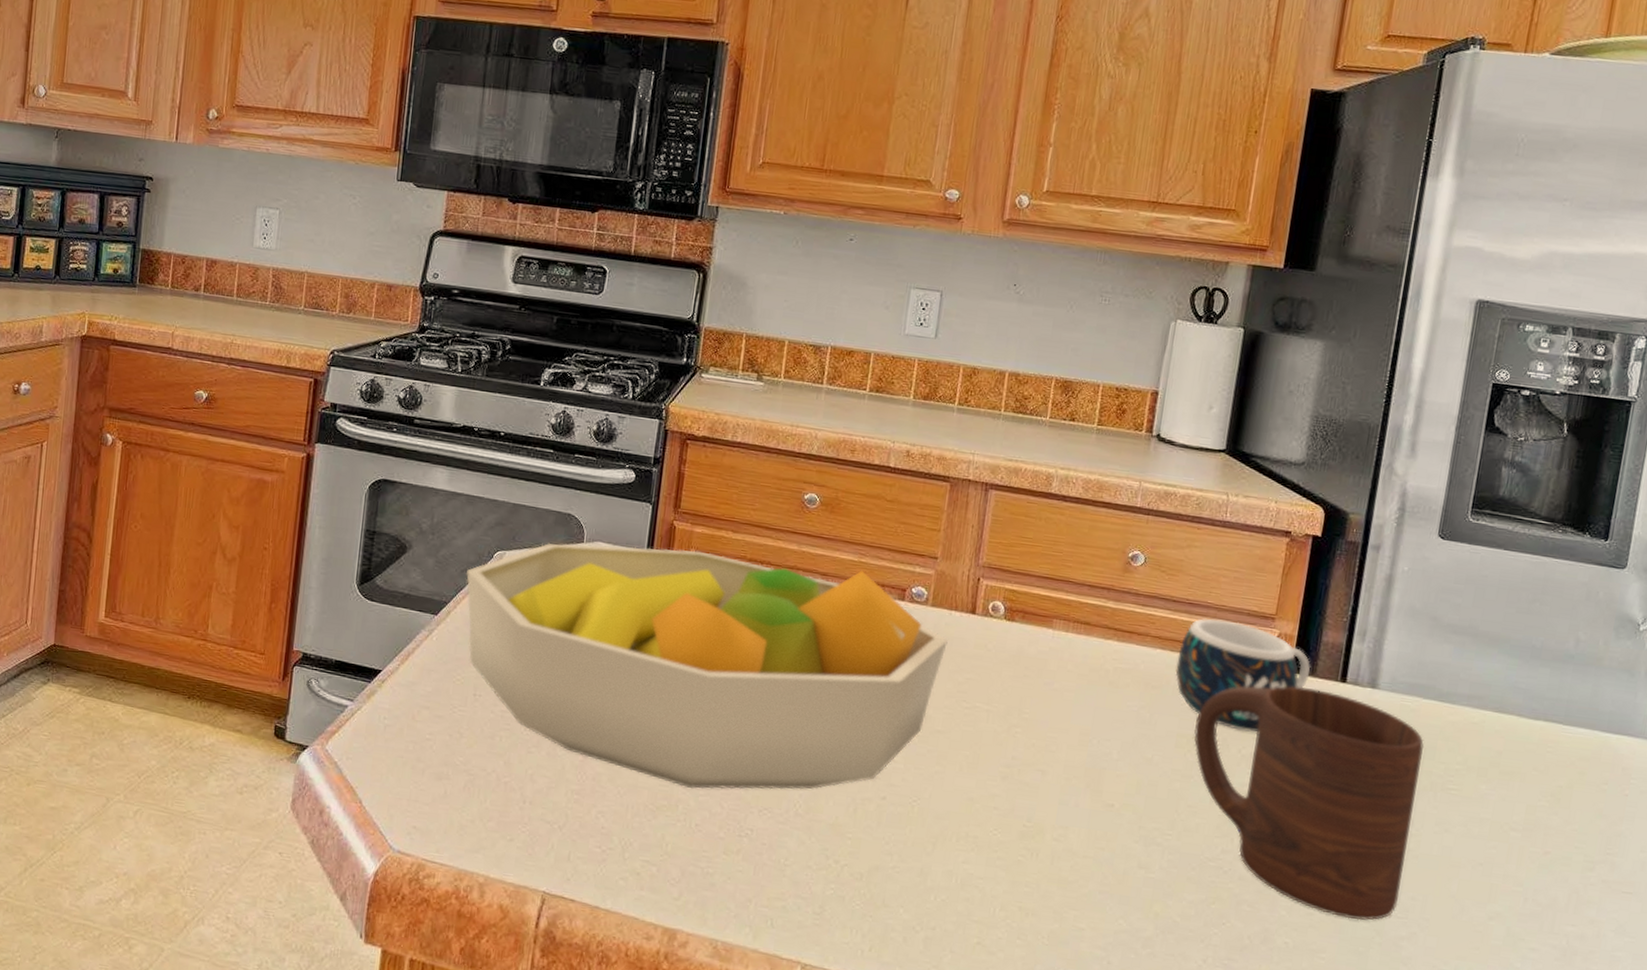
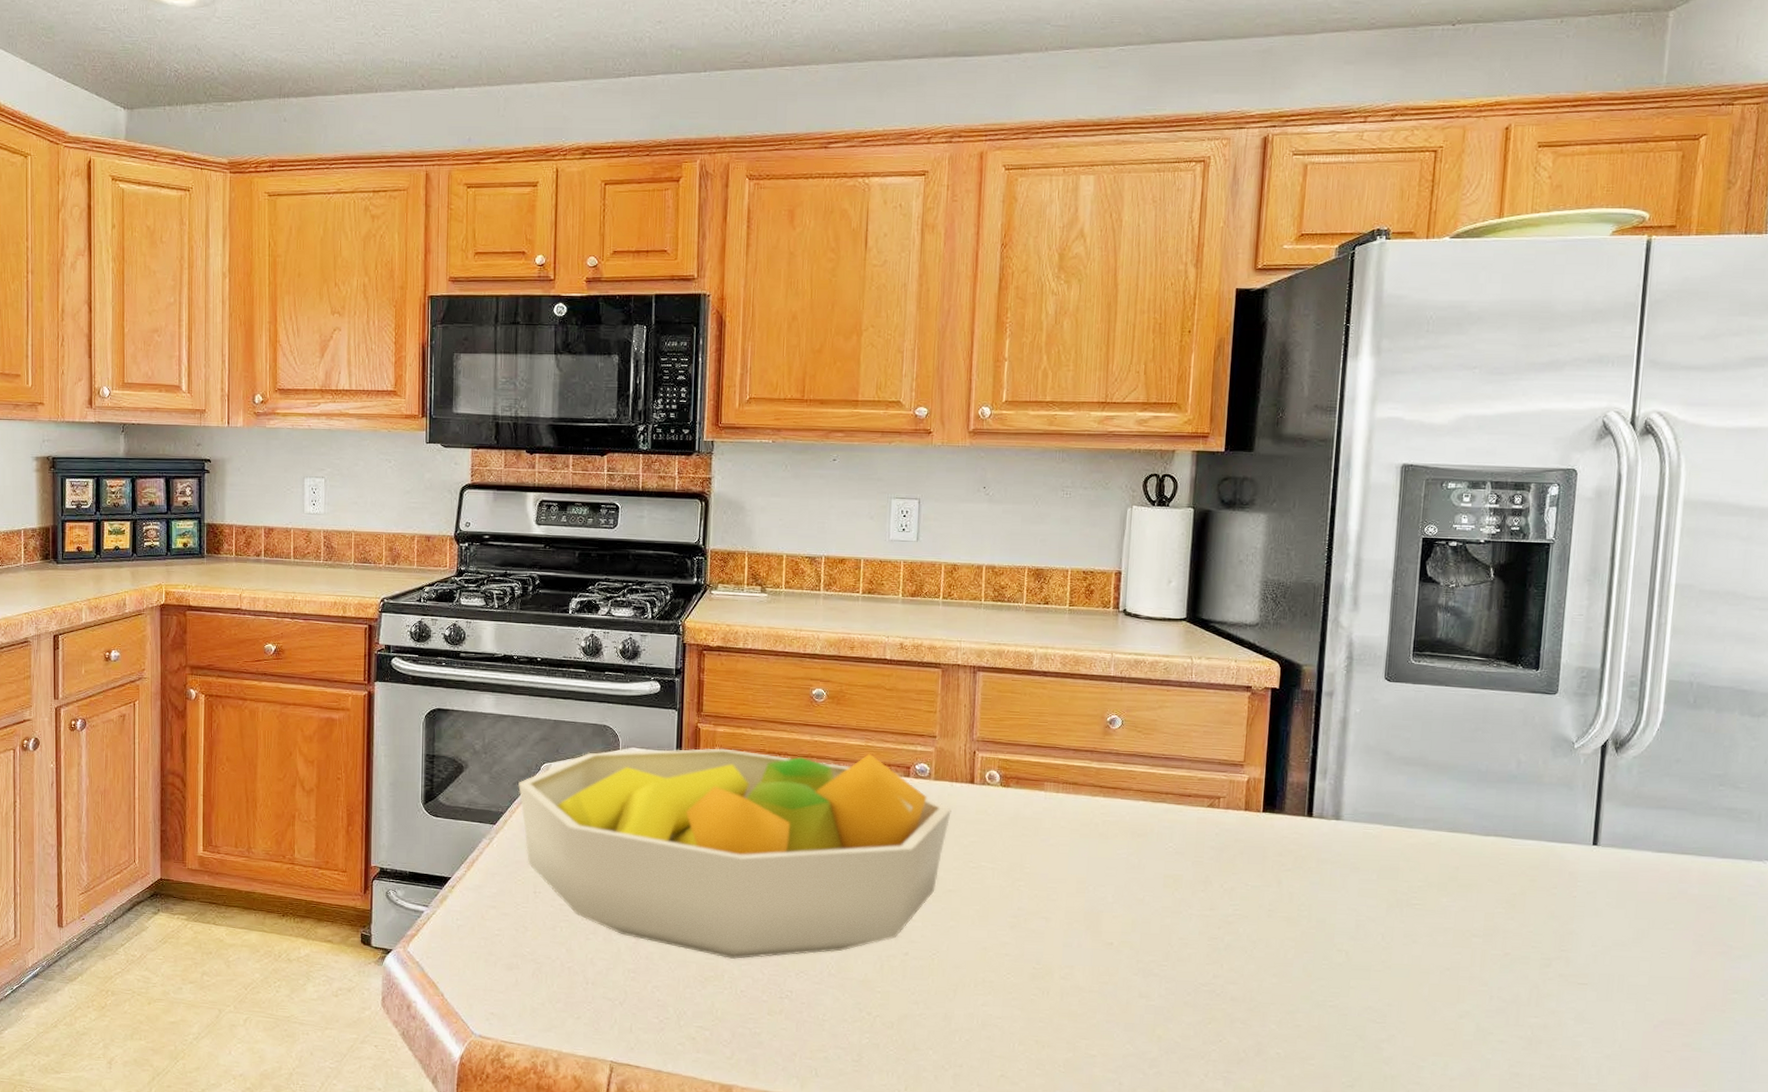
mug: present [1175,618,1311,733] -> none [1158,770,1280,868]
cup: present [1194,686,1425,921] -> none [1179,824,1388,1028]

